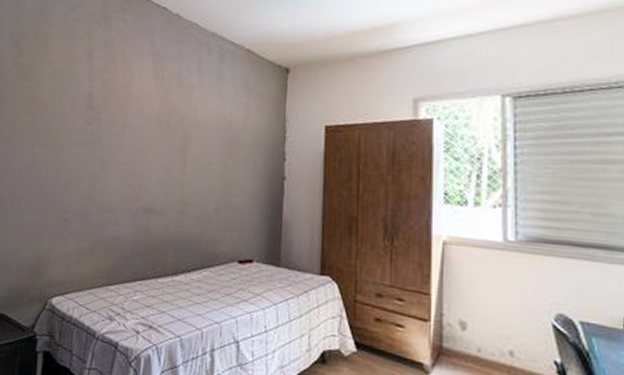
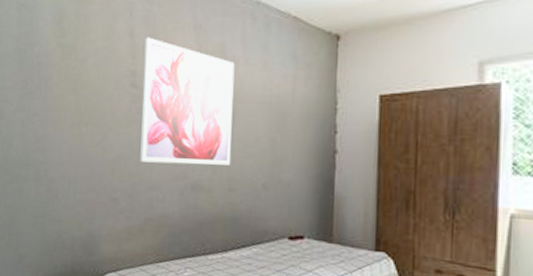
wall art: none [93,61,190,189] -> present [140,37,235,165]

